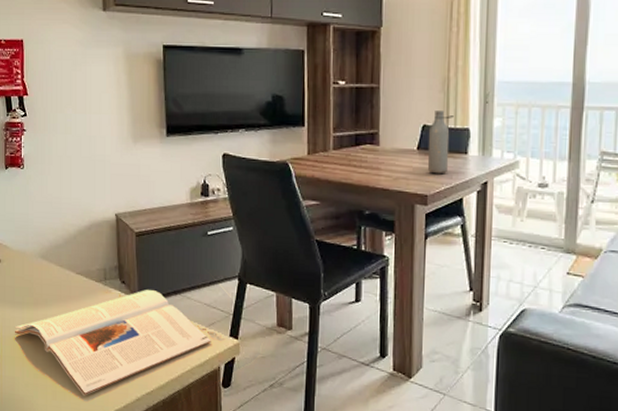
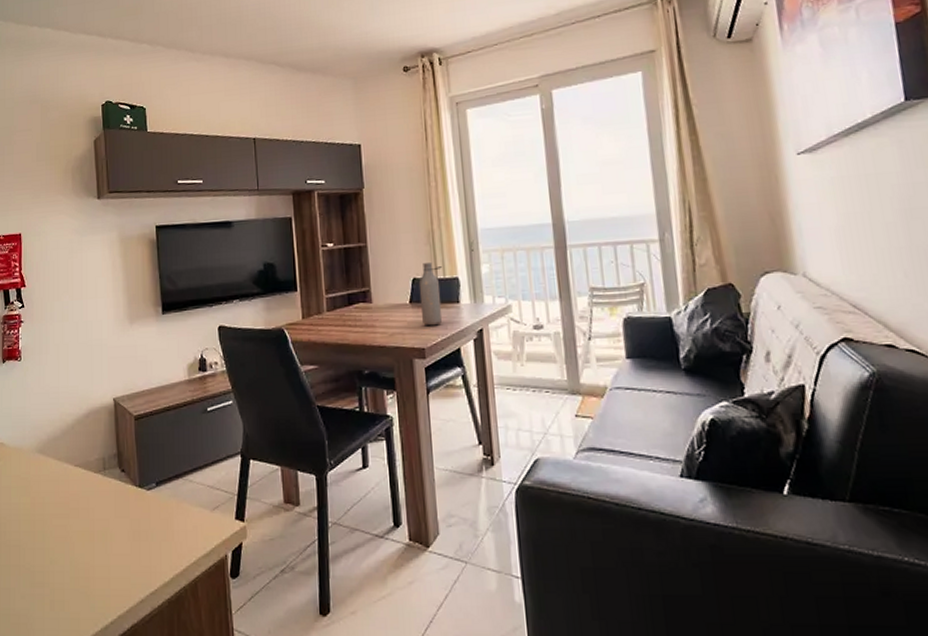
magazine: present [15,290,211,396] -> none [11,476,216,603]

